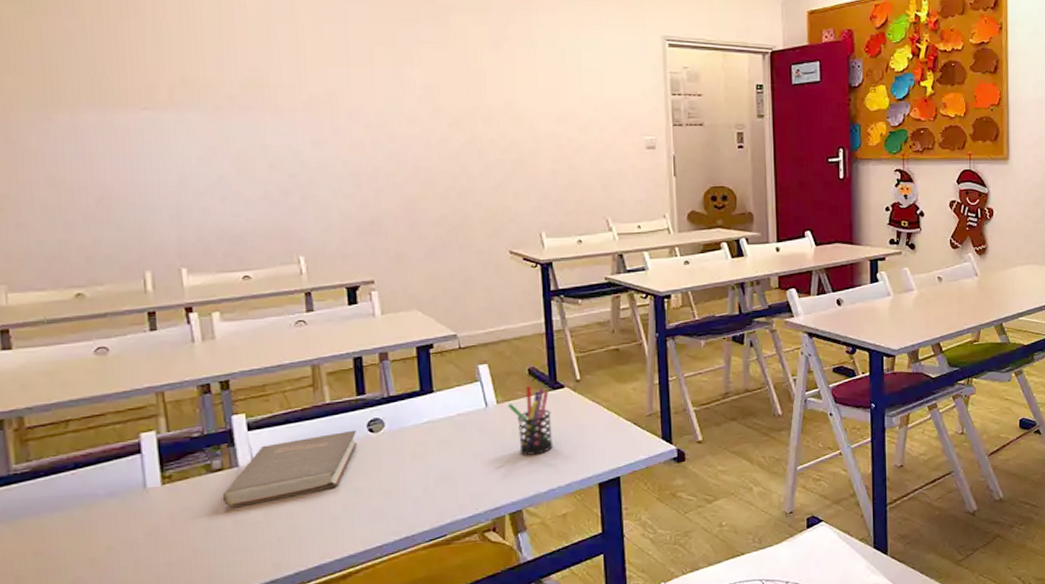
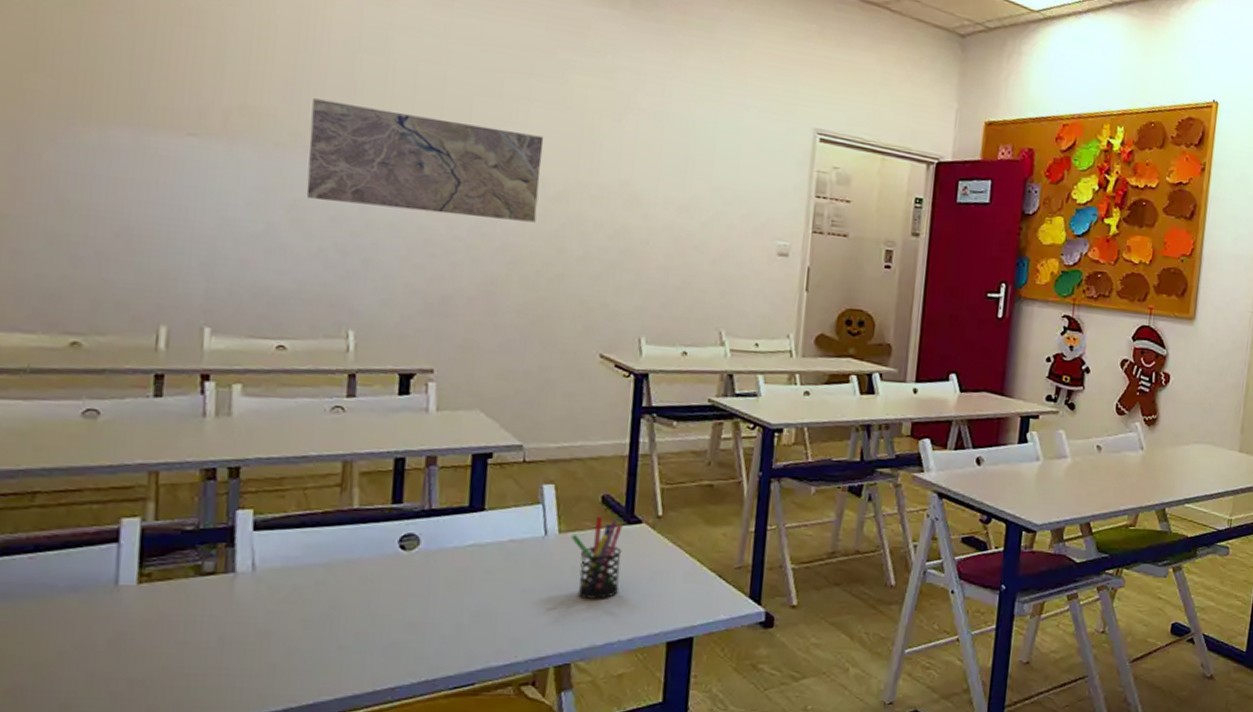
book: present [223,430,357,508] -> none [210,544,385,621]
map: none [240,65,440,151] -> present [306,98,544,223]

